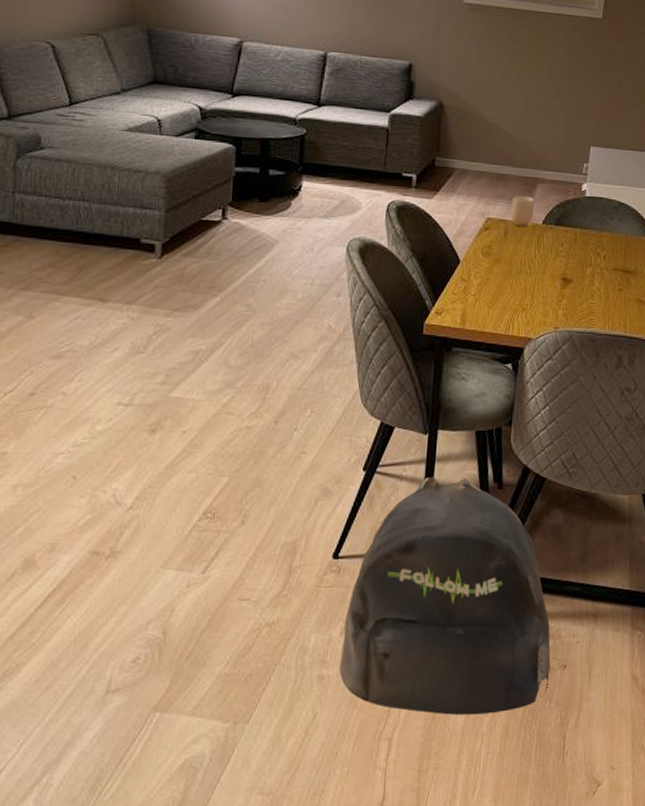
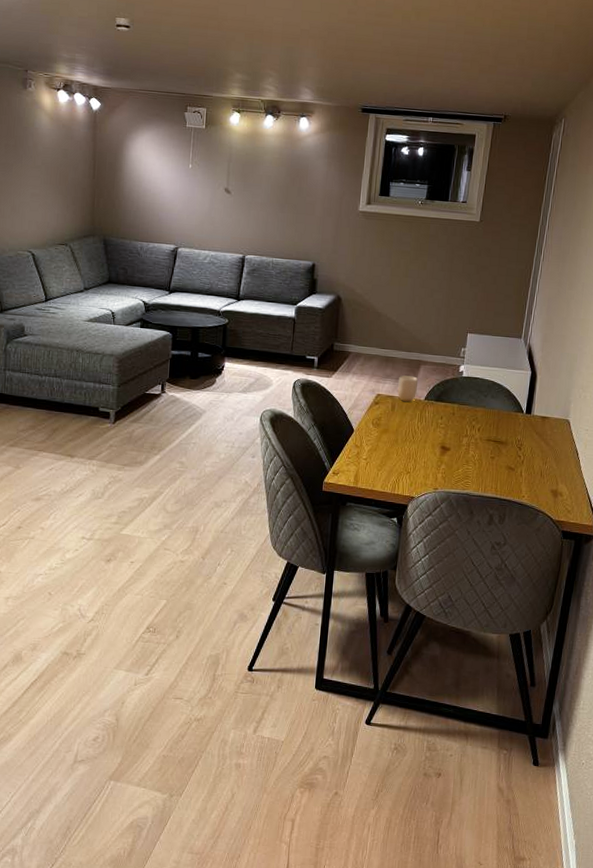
backpack: present [339,476,551,715] -> none [252,609,428,808]

